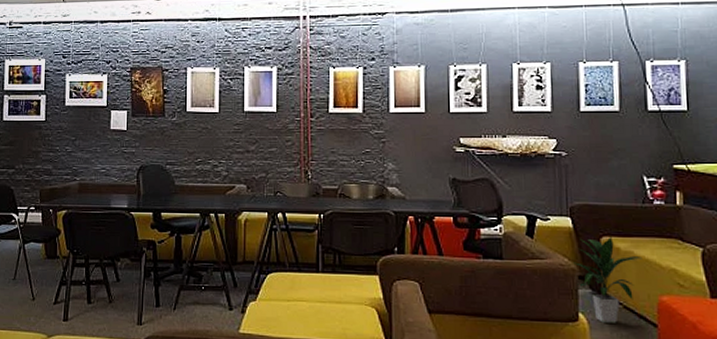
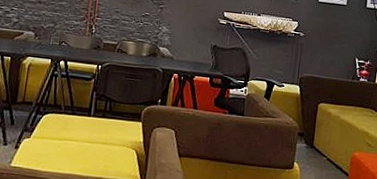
indoor plant: present [573,236,642,323] -> none [296,103,346,171]

